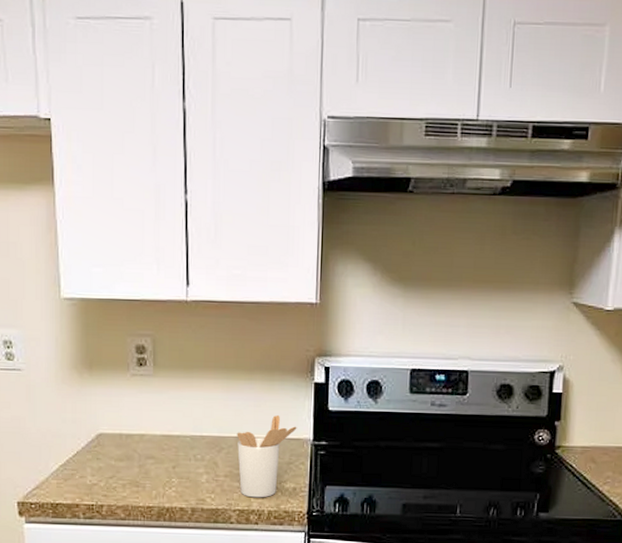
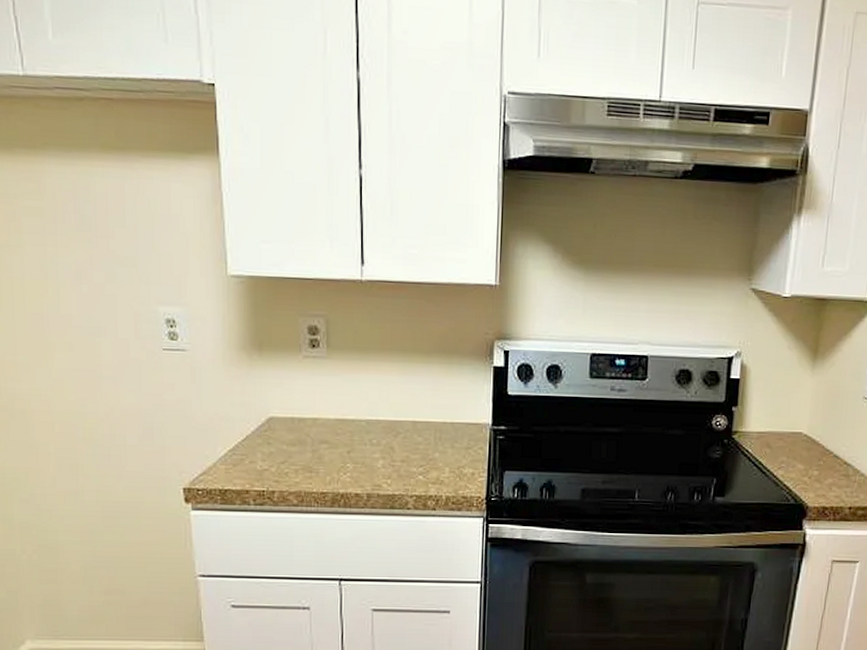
utensil holder: present [236,414,297,498] -> none [414,398,476,483]

